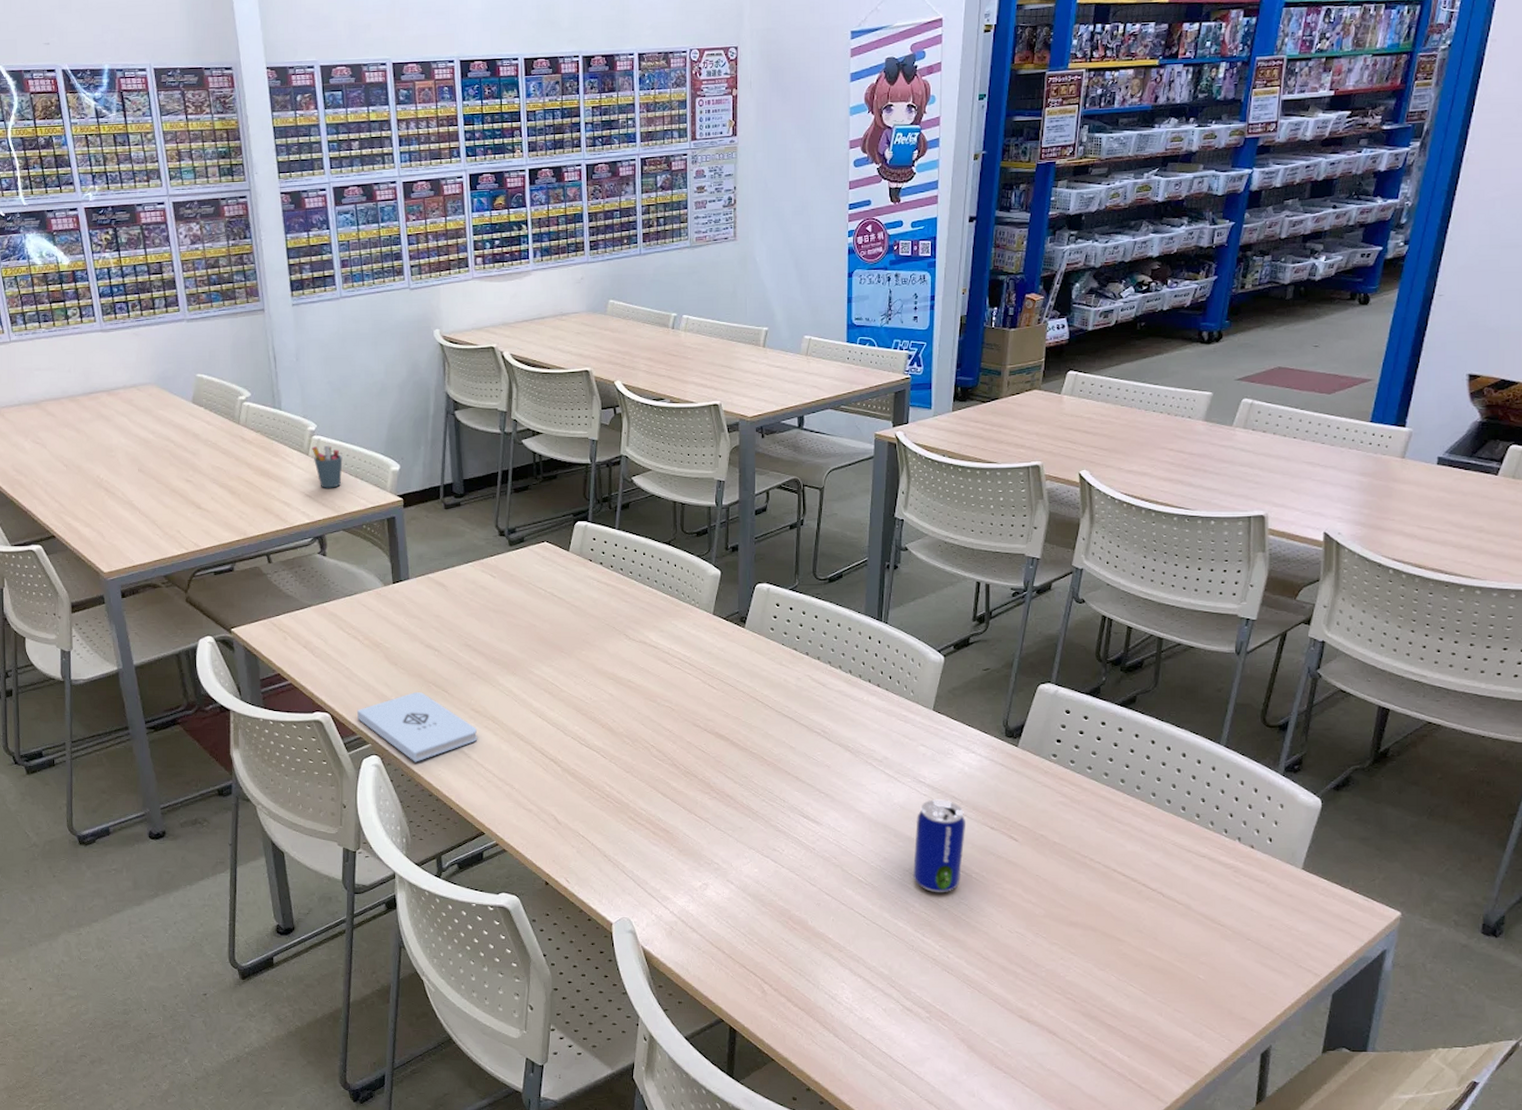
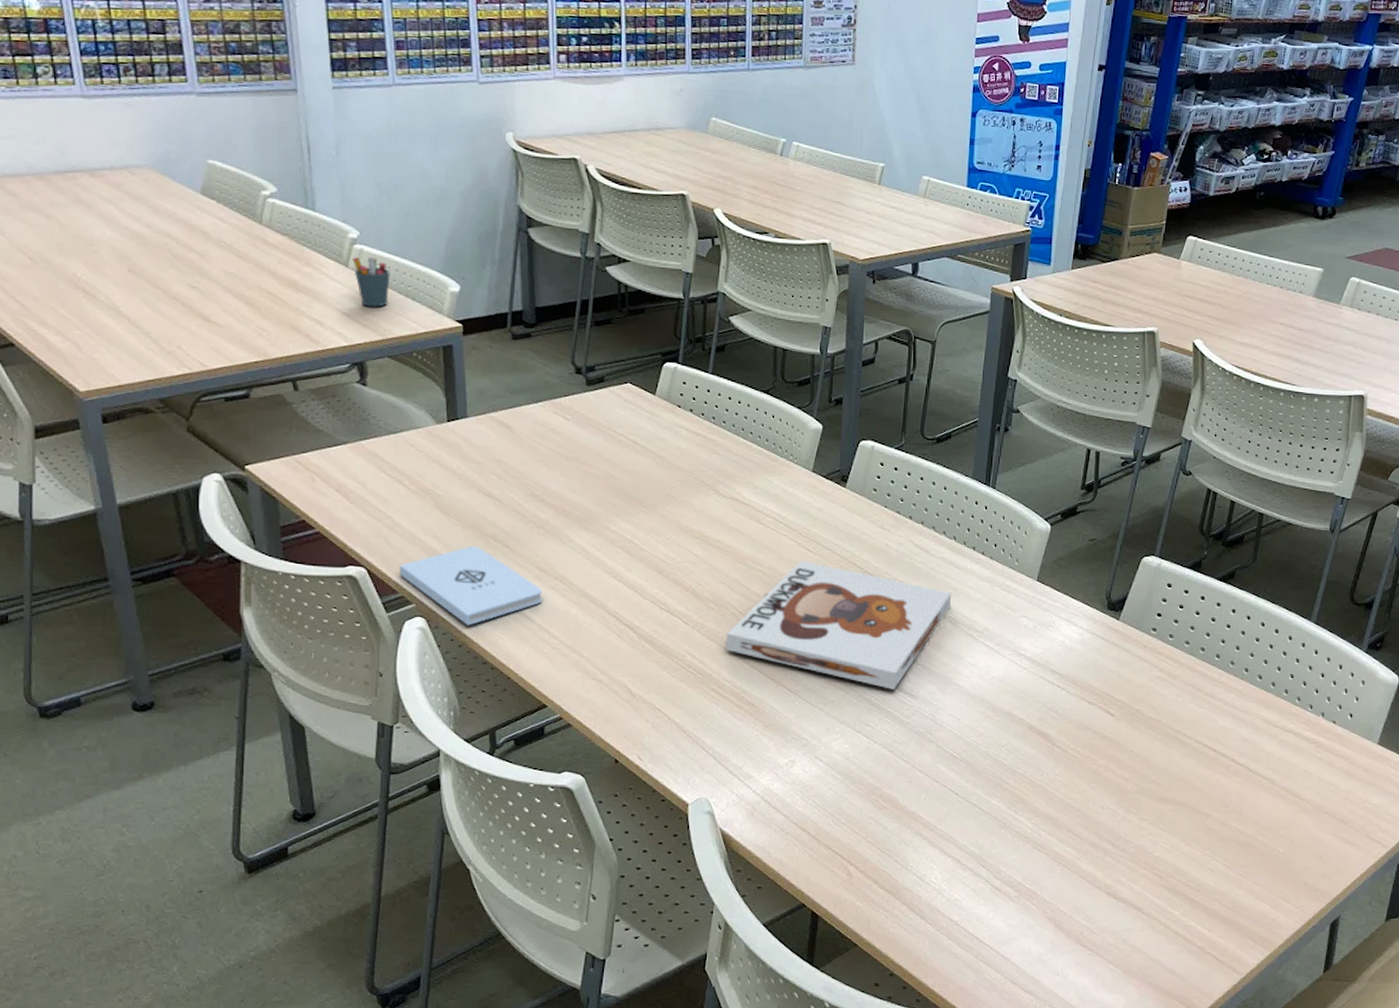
board game: none [641,696,850,816] -> present [726,560,952,690]
beer can: present [913,799,966,893] -> none [1009,673,1065,769]

